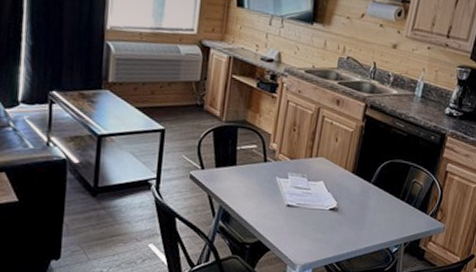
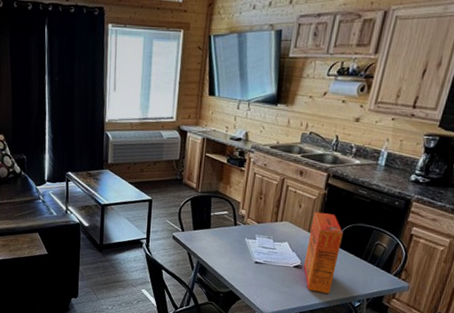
cereal box: none [340,146,381,239] -> present [303,212,343,293]

